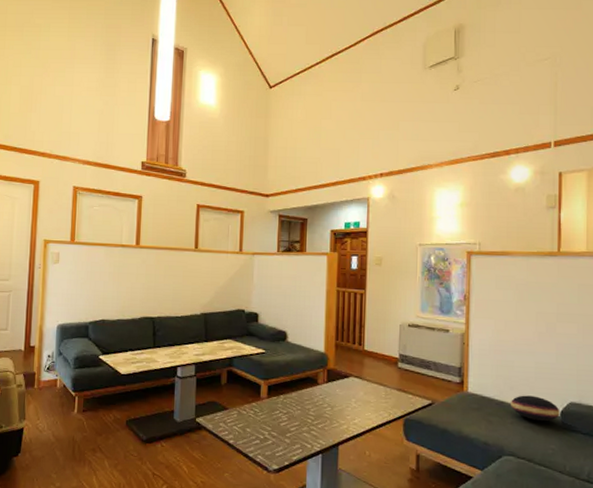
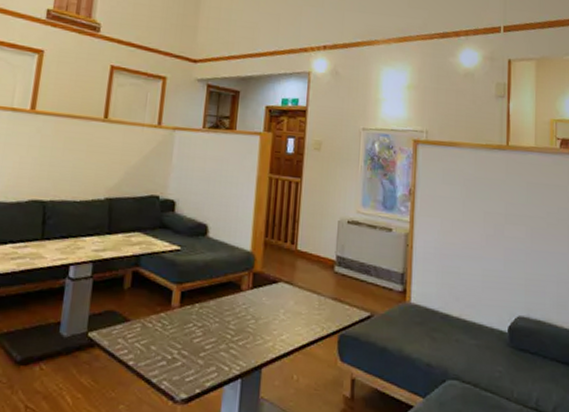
cushion: present [511,395,560,422] -> none [456,307,508,339]

